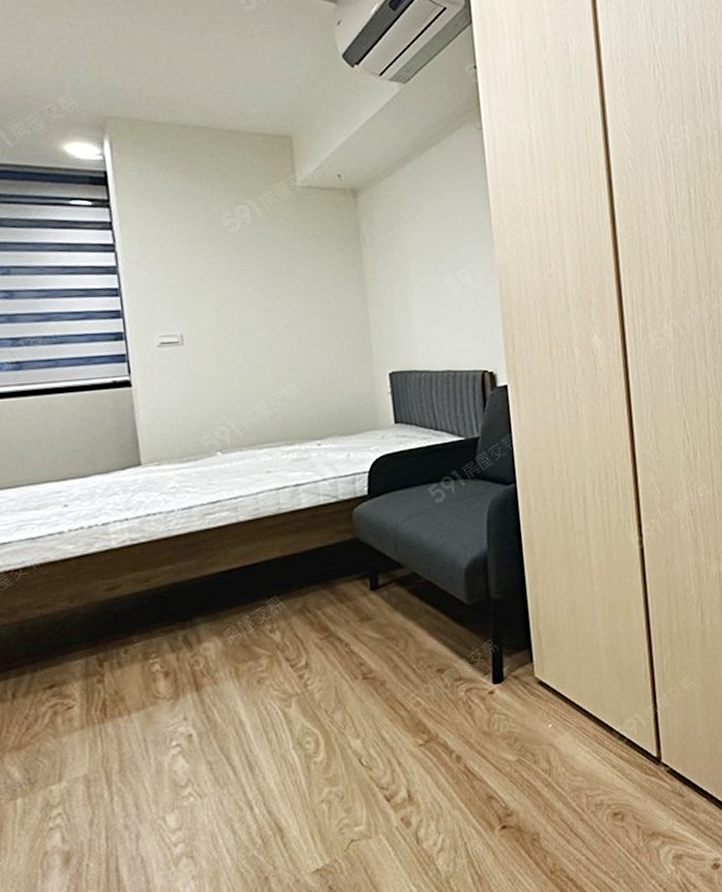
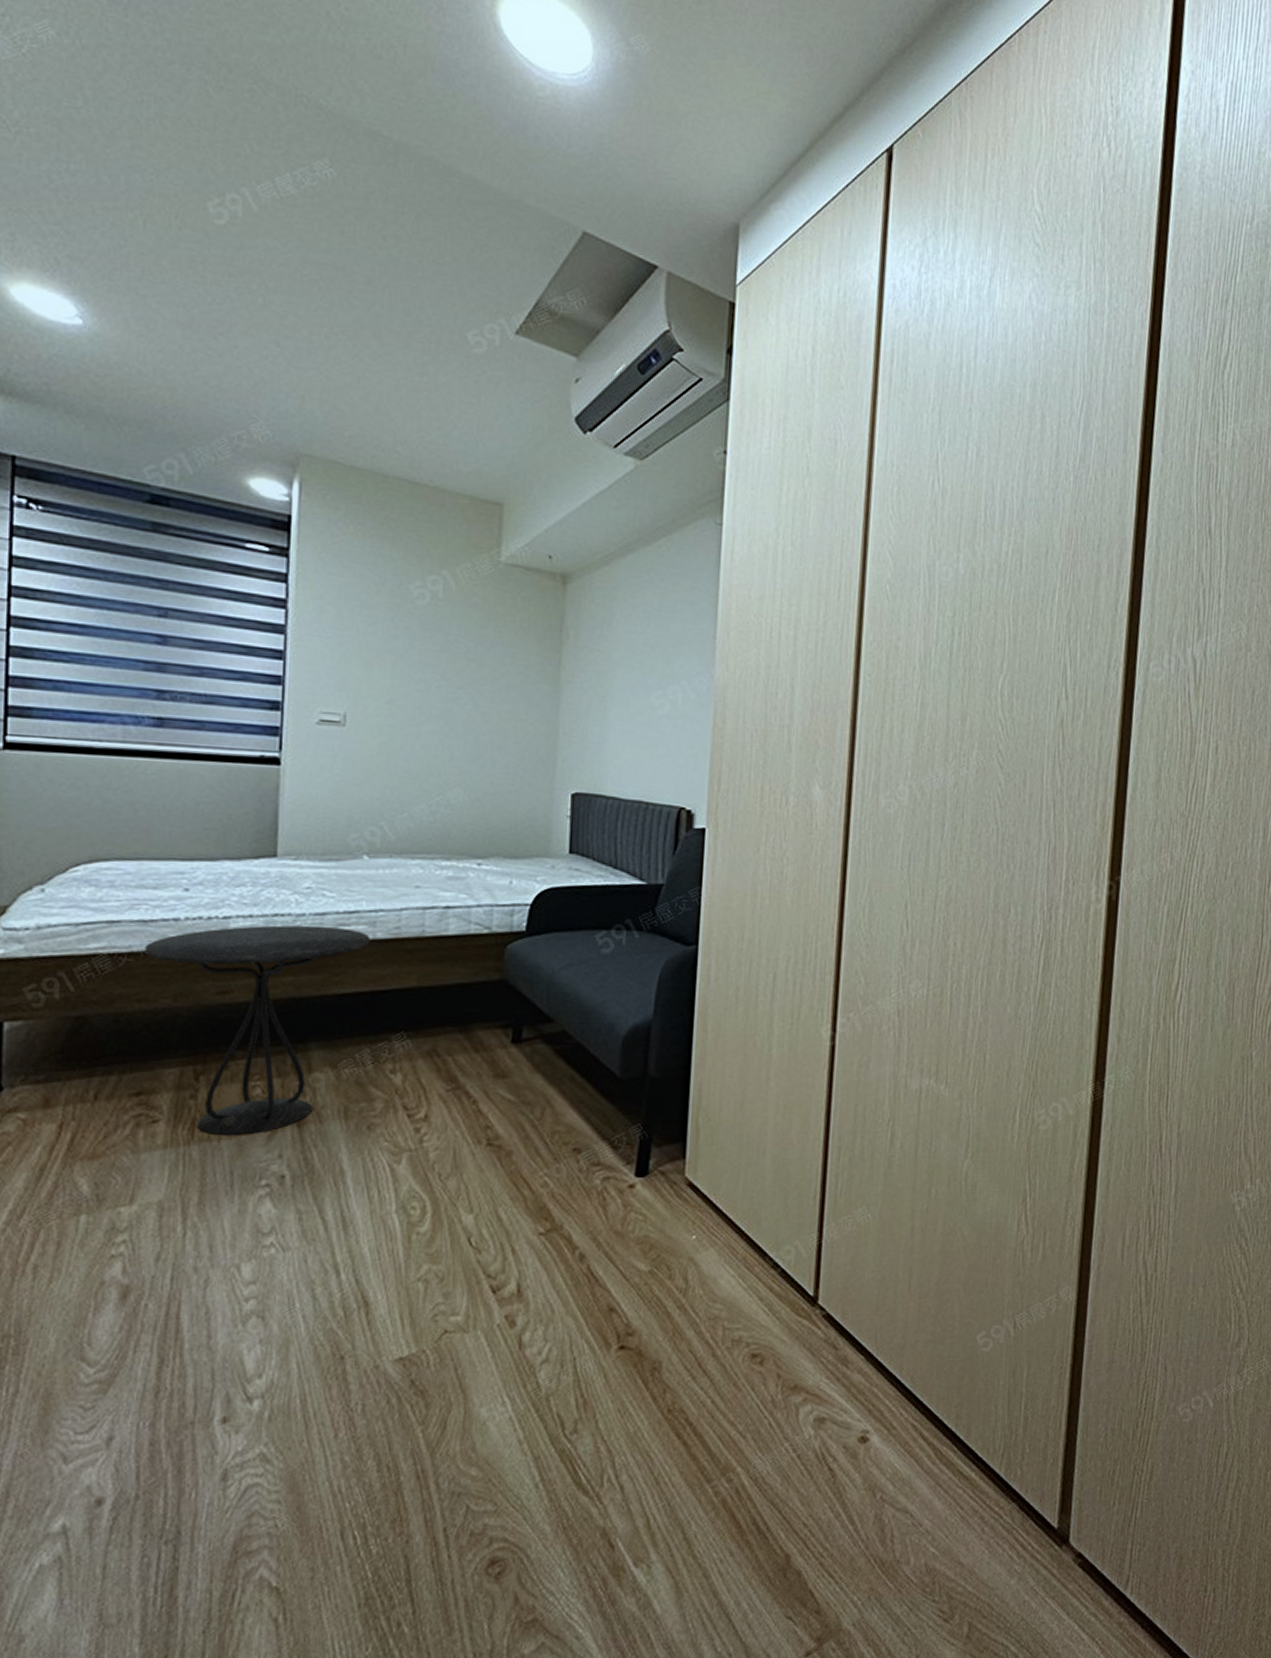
side table: none [36,516,235,711] -> present [145,925,371,1135]

